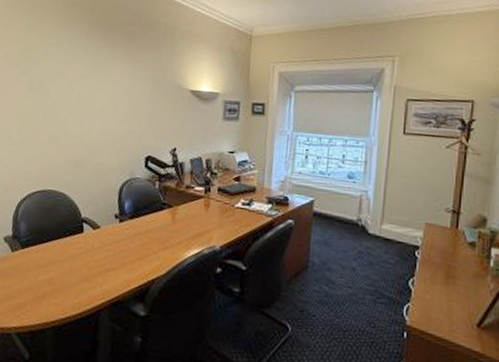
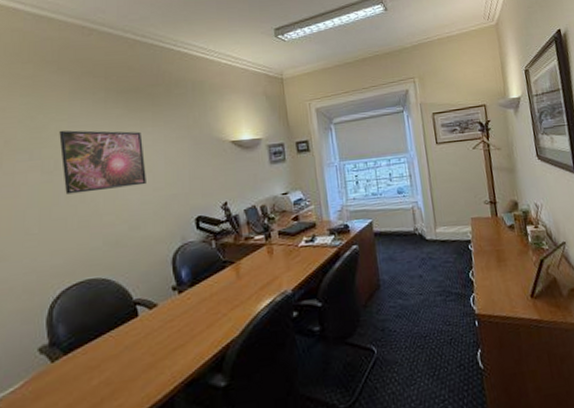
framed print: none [43,53,113,117] -> present [59,130,146,195]

